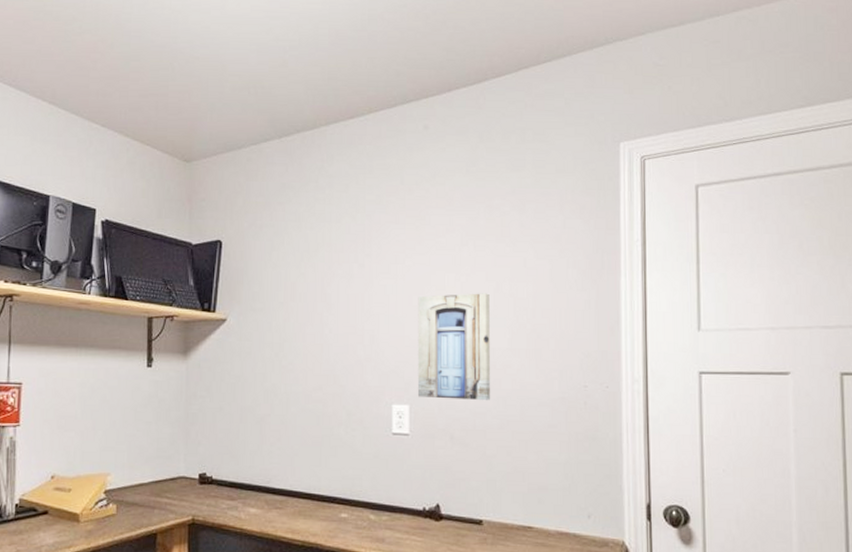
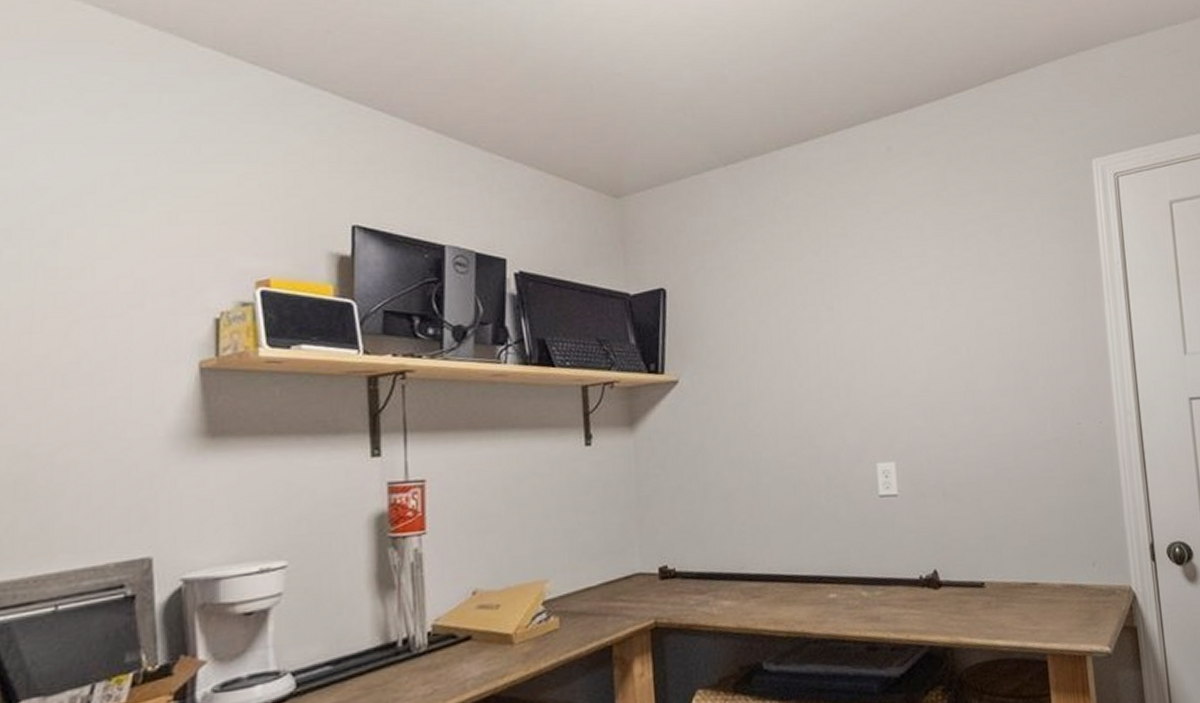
wall art: present [417,293,490,400] -> none [895,330,982,452]

